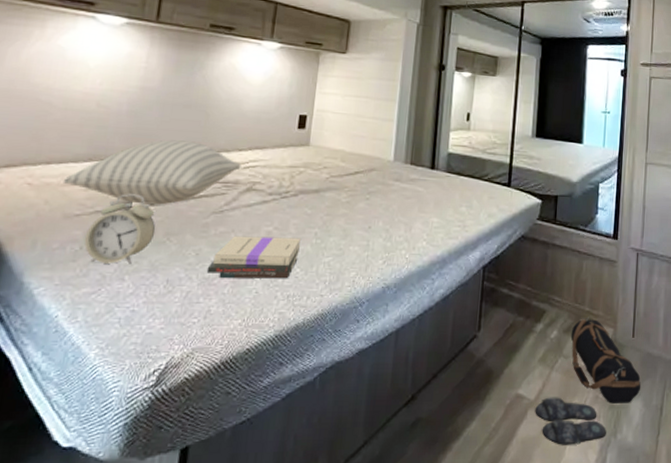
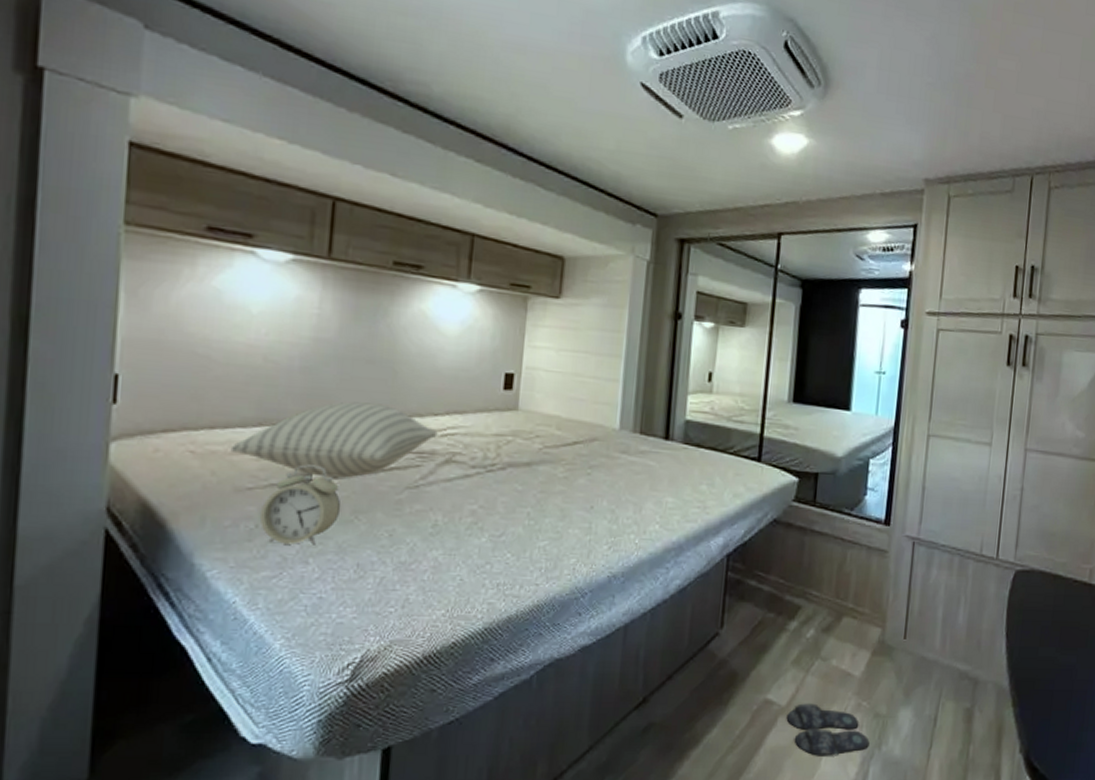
books: present [206,235,302,279] -> none [402,514,512,565]
duffel bag: present [570,318,641,404] -> none [830,616,912,712]

